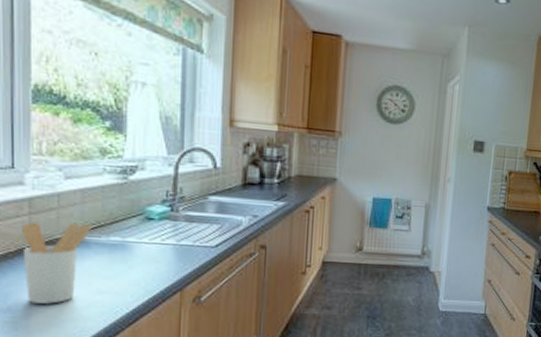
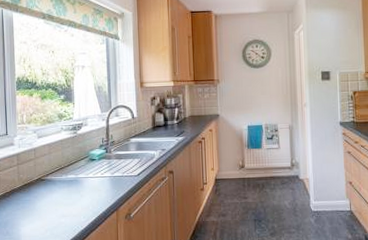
utensil holder: present [20,221,93,304] -> none [13,167,57,227]

